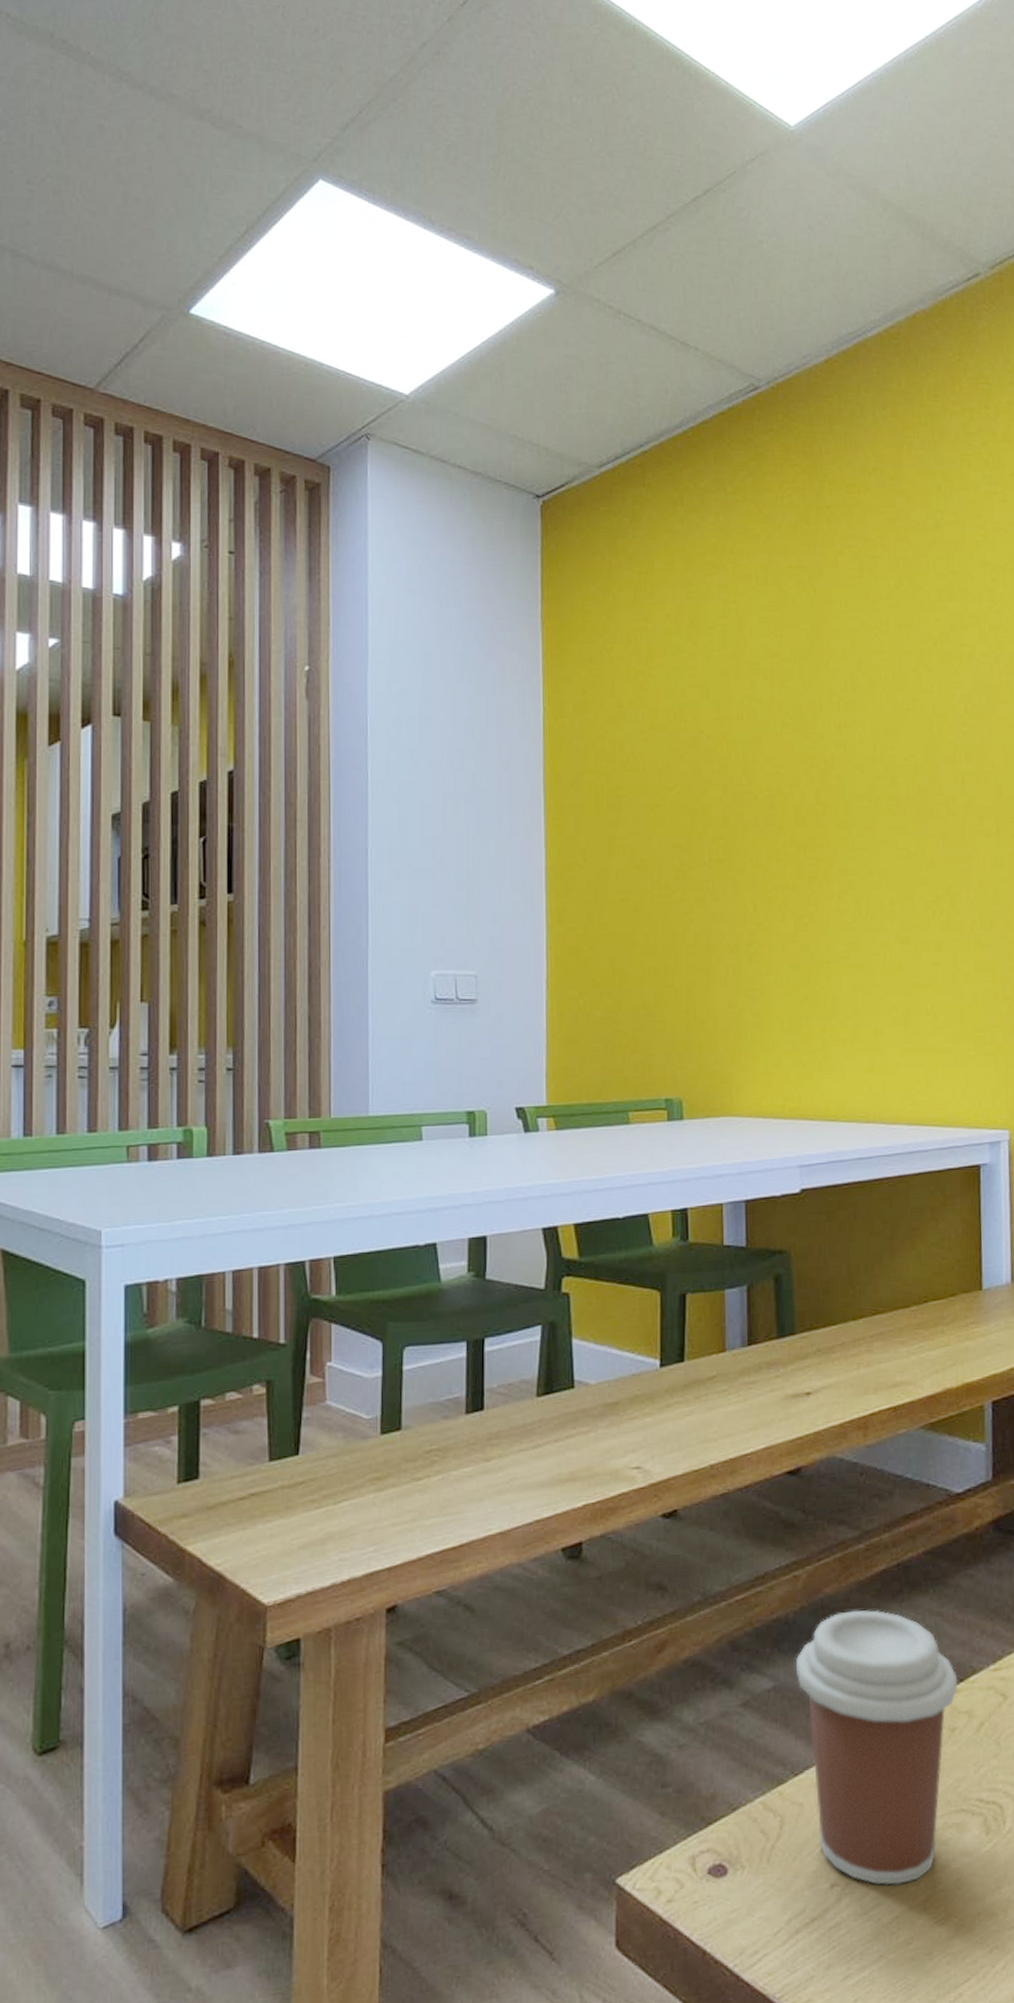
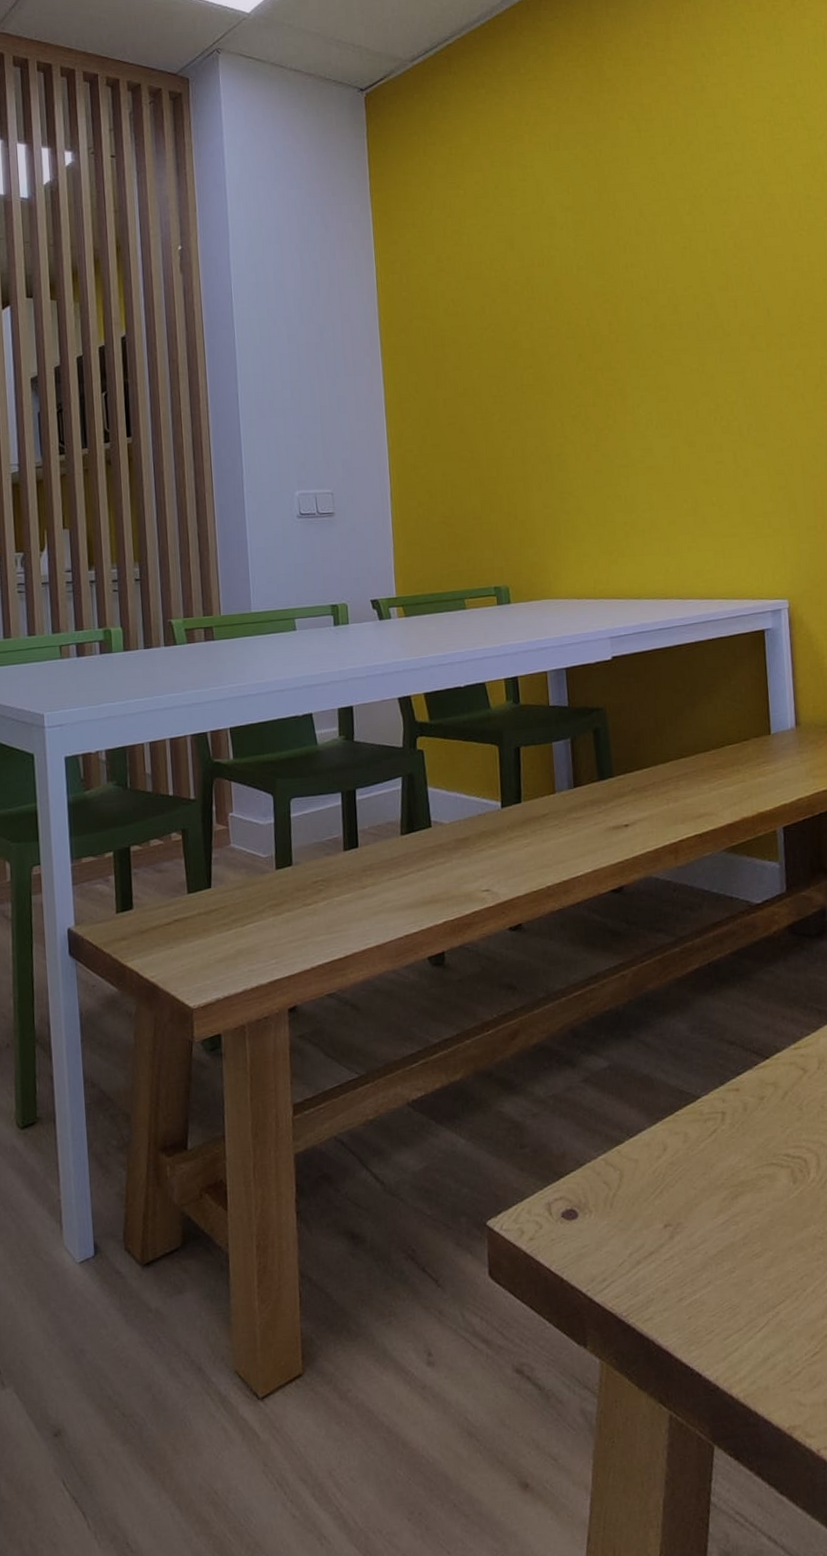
coffee cup: present [795,1609,958,1886] -> none [626,1001,765,1226]

